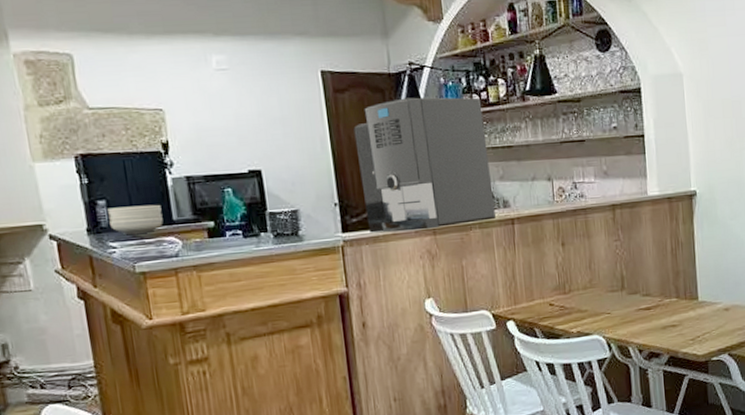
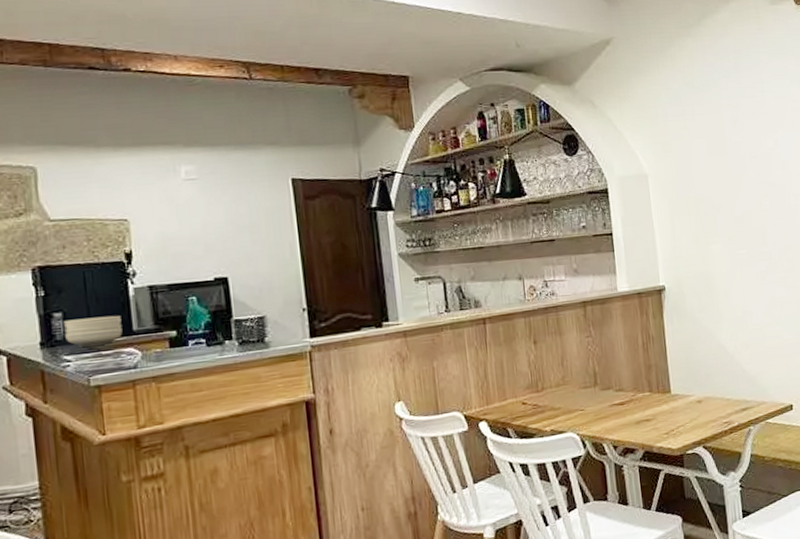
coffee machine: present [354,97,496,233] -> none [324,201,467,337]

